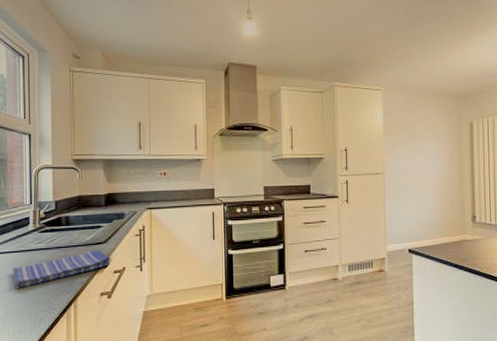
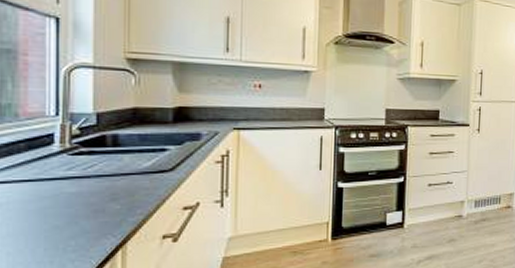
dish towel: present [12,250,111,289] -> none [24,179,179,232]

